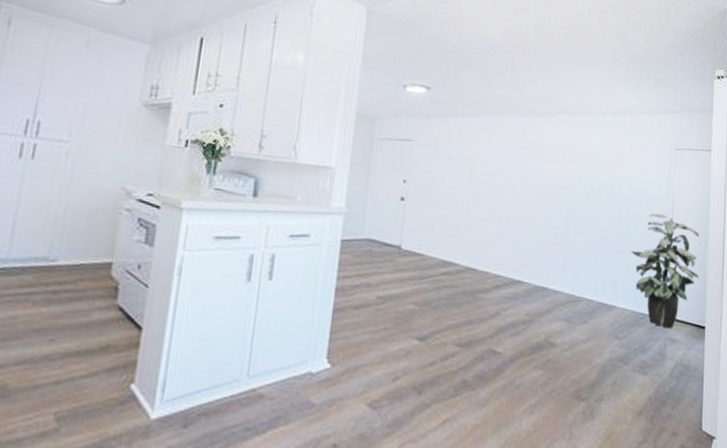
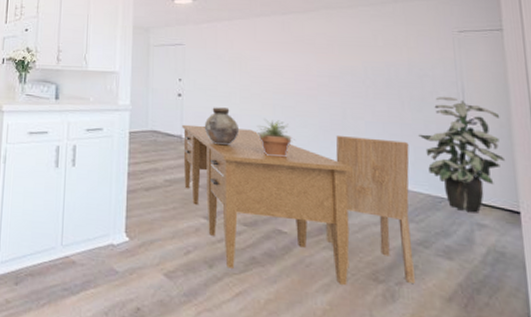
desk: none [399,233,570,405] -> present [182,124,354,285]
vessel: none [426,214,463,259] -> present [204,107,238,146]
potted plant: none [480,229,518,273] -> present [256,118,295,158]
dining chair: none [537,249,622,399] -> present [325,135,415,283]

